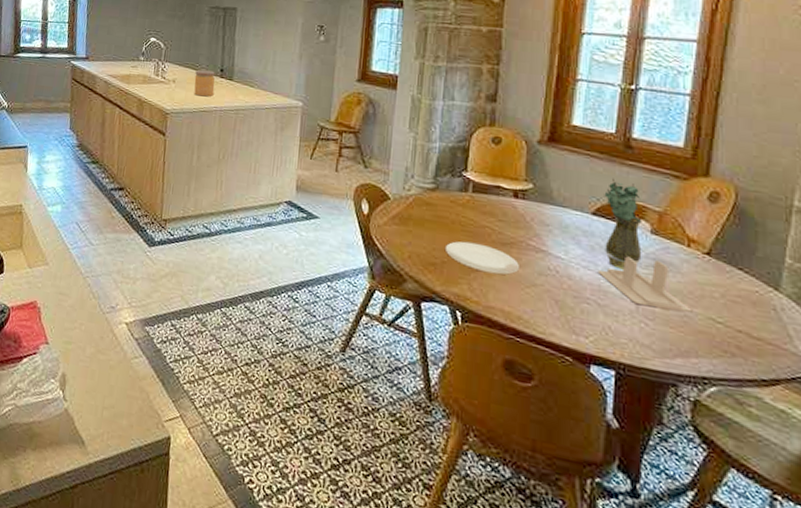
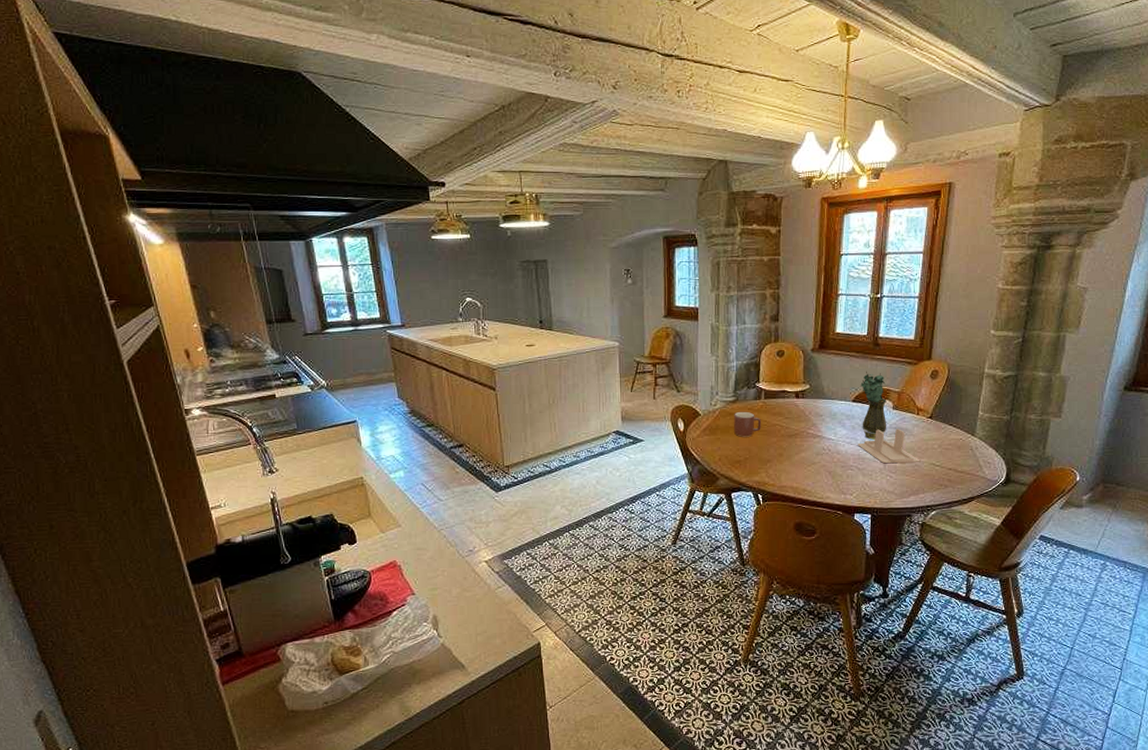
jar: present [194,69,215,97] -> none [515,323,536,349]
mug: none [429,202,466,237] -> present [733,411,761,438]
plate: present [444,241,521,275] -> none [746,439,803,461]

